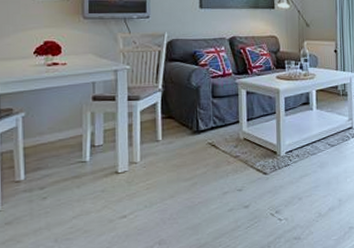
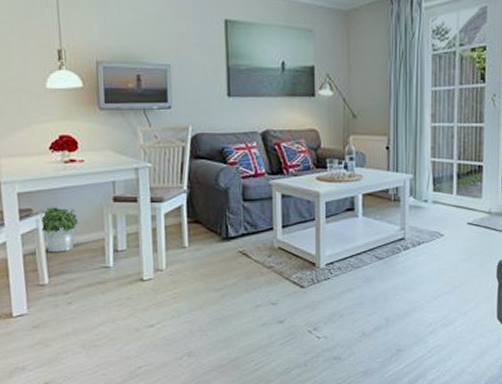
potted plant: none [20,107,58,150] -> present [40,207,79,253]

